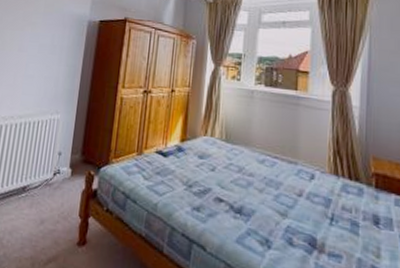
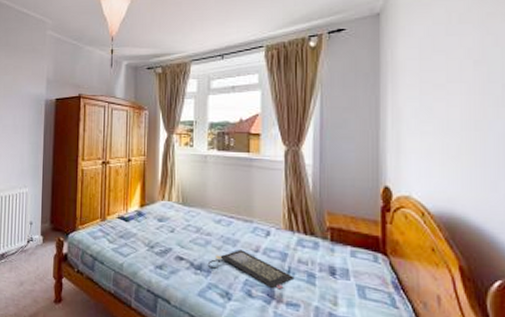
clutch bag: none [248,193,338,239] -> present [207,250,295,290]

